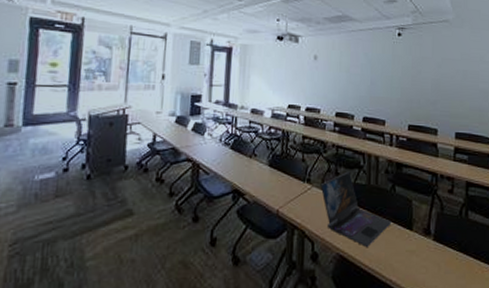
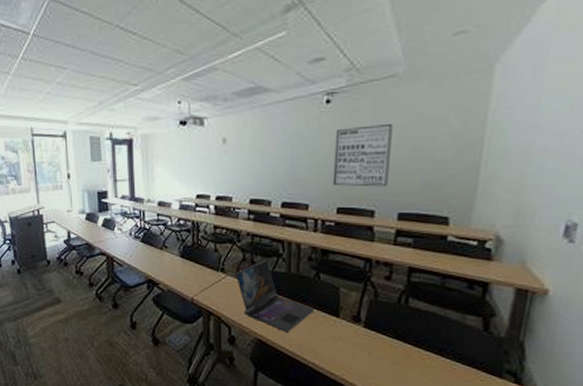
wall art: none [404,57,447,109] -> present [332,124,393,187]

